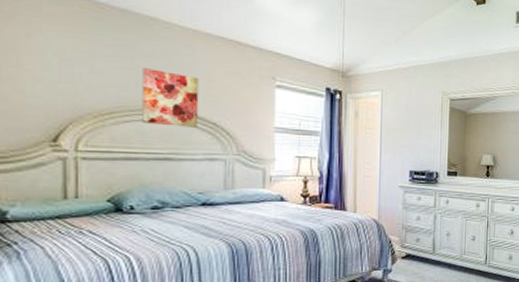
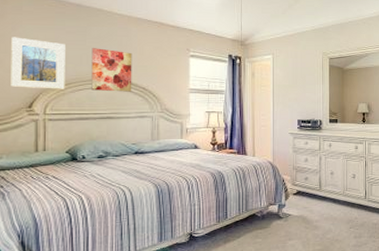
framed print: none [26,46,105,120] -> present [11,37,65,89]

